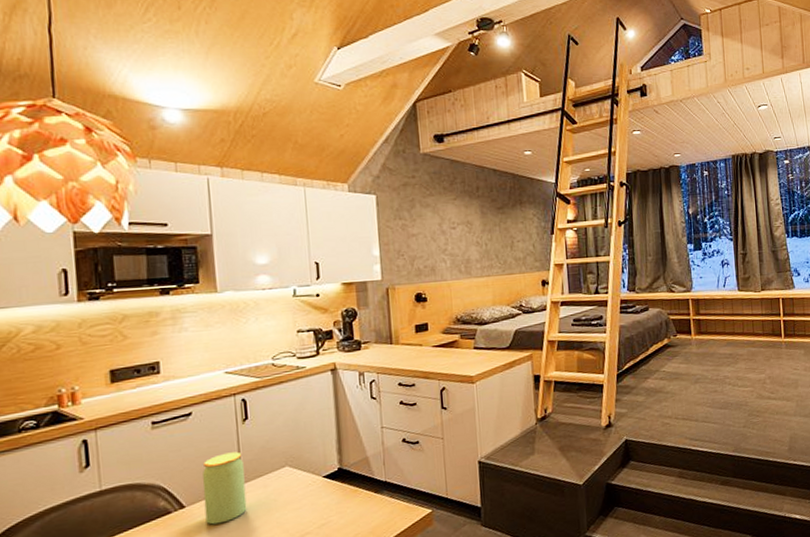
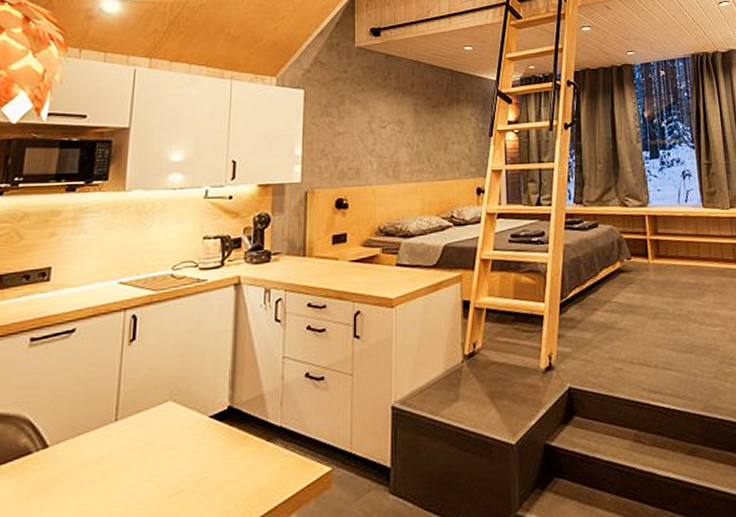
jar: present [202,451,247,525] -> none [68,379,123,472]

